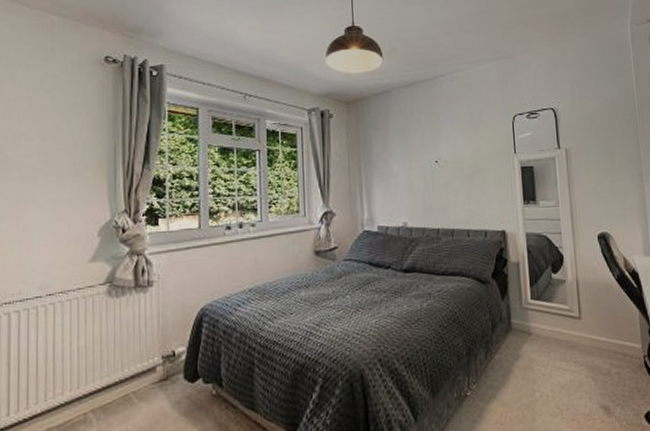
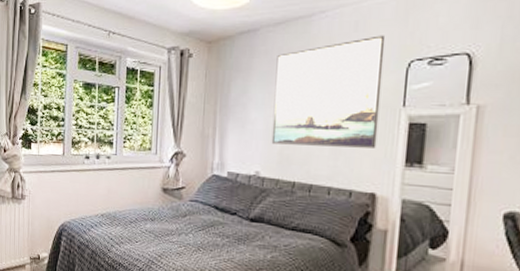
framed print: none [409,95,500,195] -> present [271,35,386,148]

